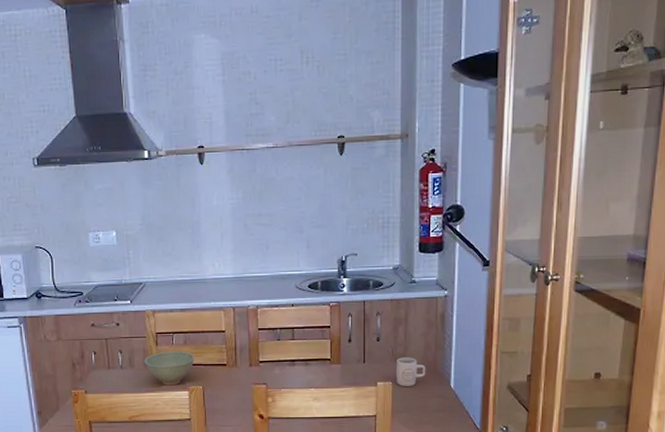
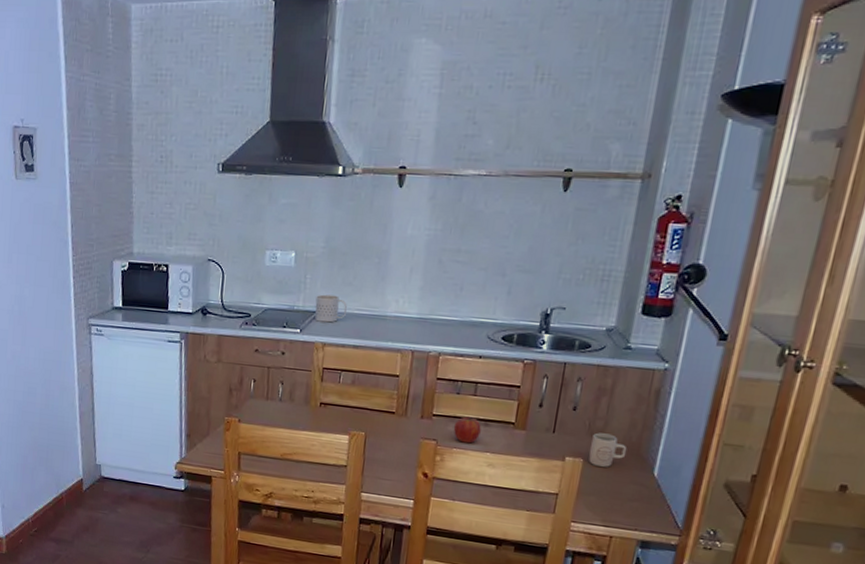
mug: none [140,266,170,292] -> present [314,294,347,323]
bowl: present [144,351,195,386] -> none [306,389,362,428]
fruit: none [279,359,303,383] -> present [453,416,481,444]

